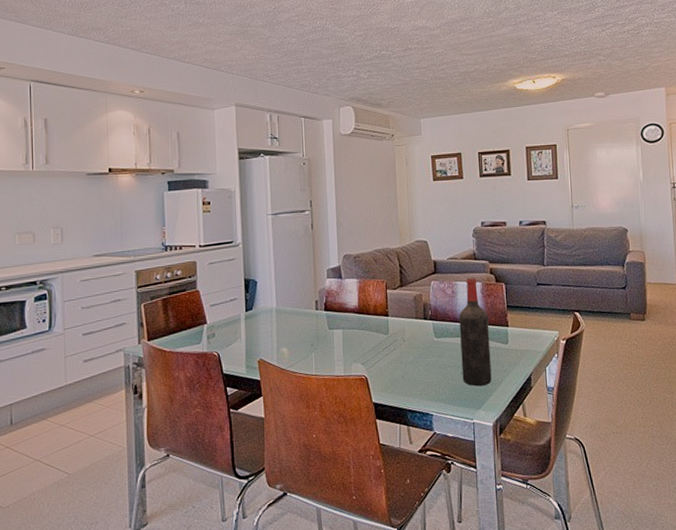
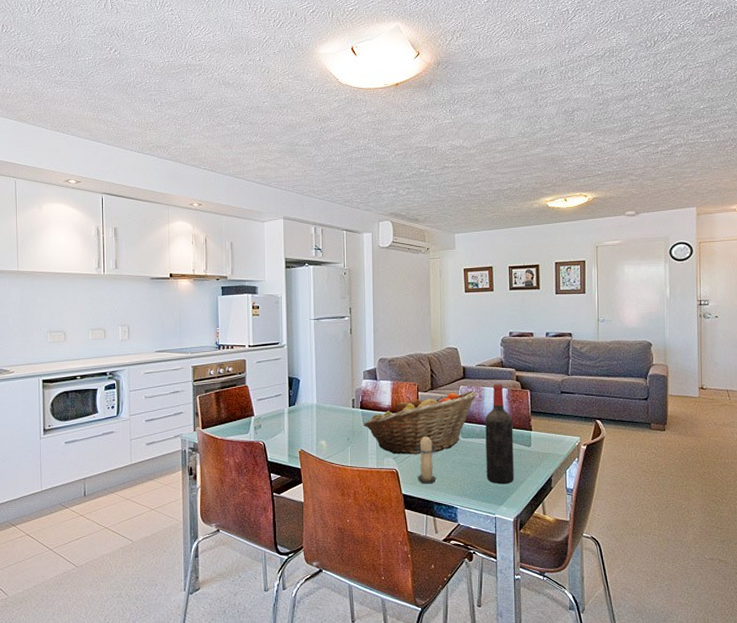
fruit basket: none [329,286,450,360] -> present [364,390,477,455]
candle: none [386,334,409,391] -> present [416,433,436,484]

